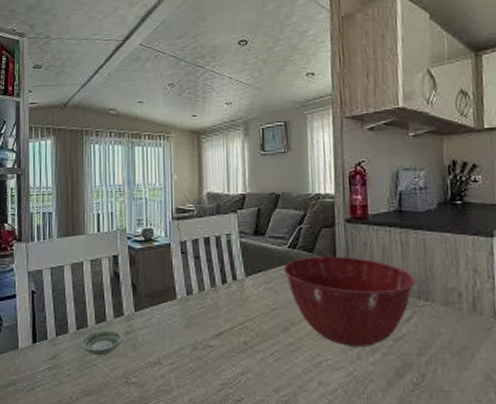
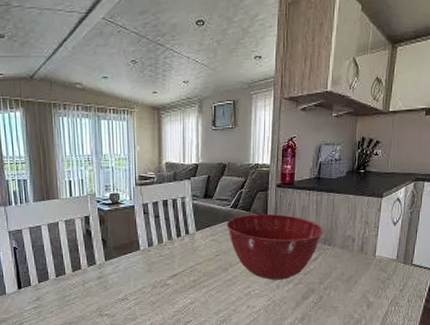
saucer: present [81,329,123,356] -> none [60,275,96,296]

